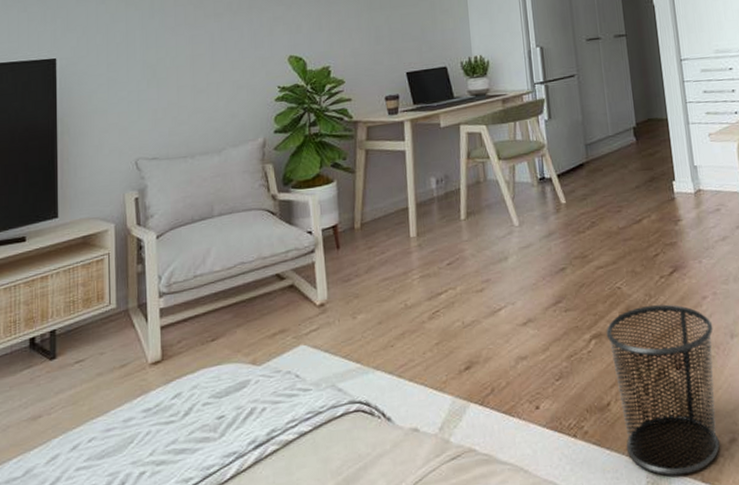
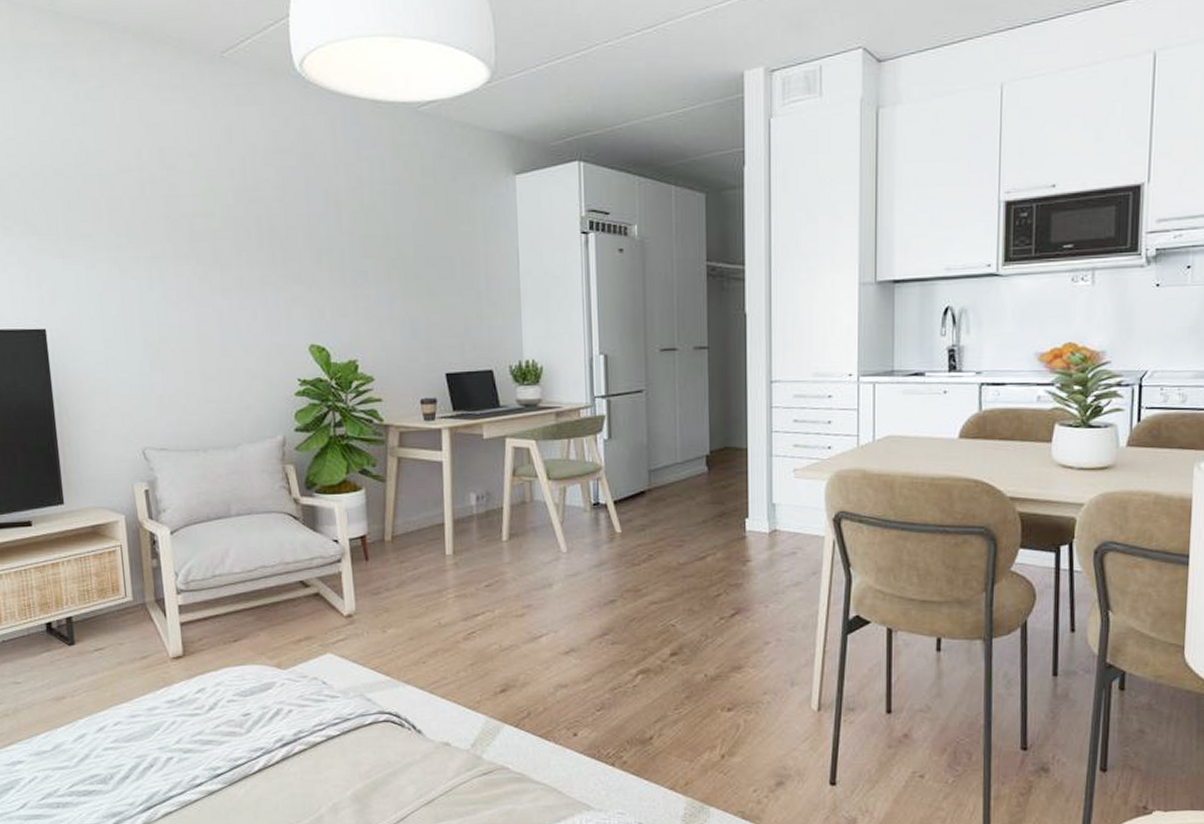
waste bin: present [606,304,720,476] -> none [655,646,773,810]

